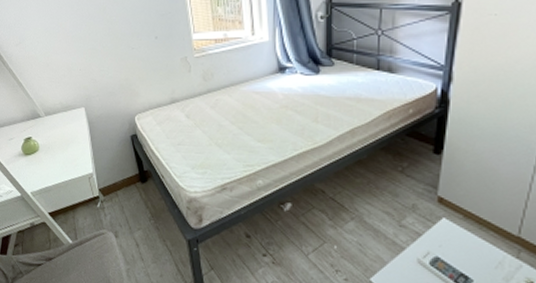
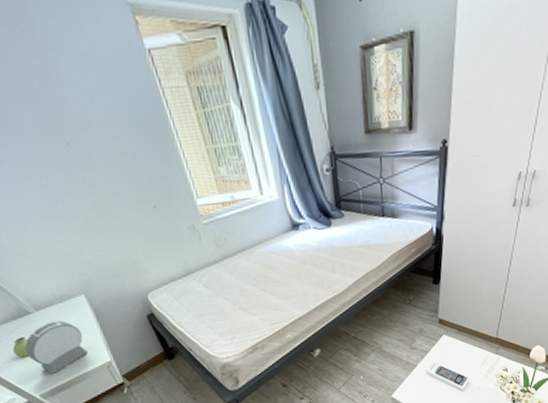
alarm clock: none [30,127,76,175] -> present [24,321,87,374]

